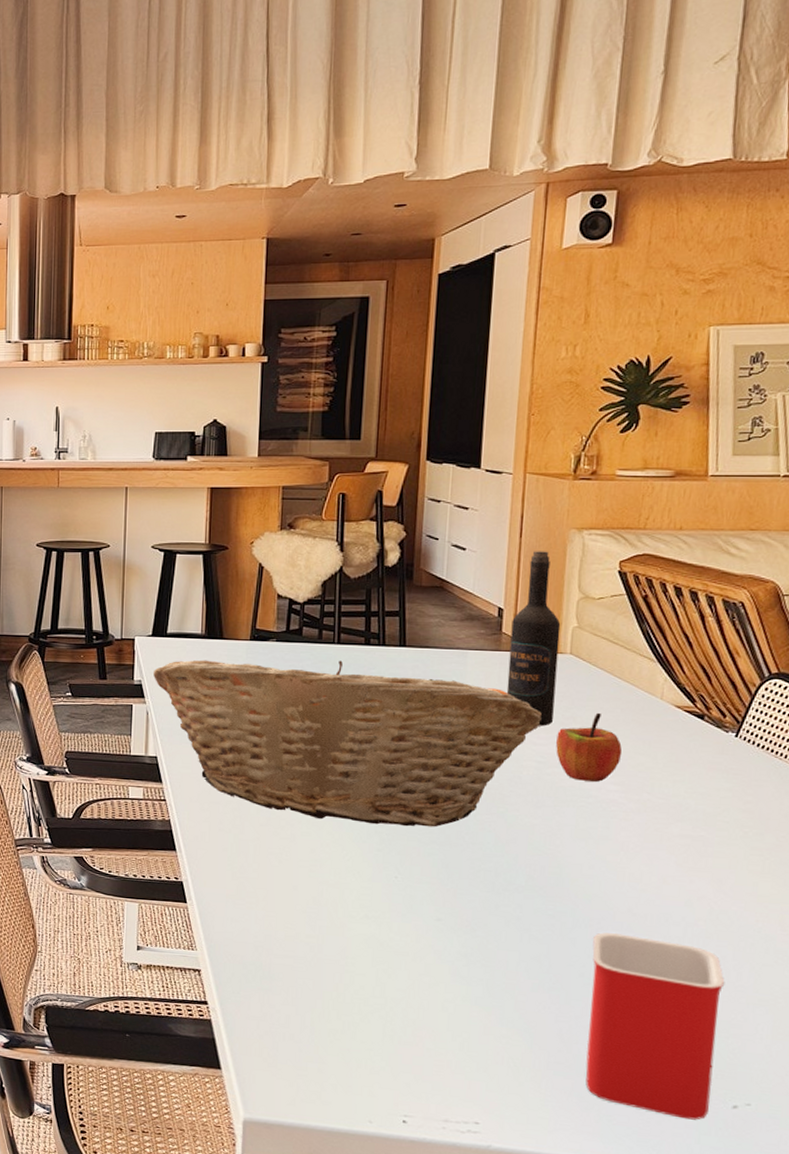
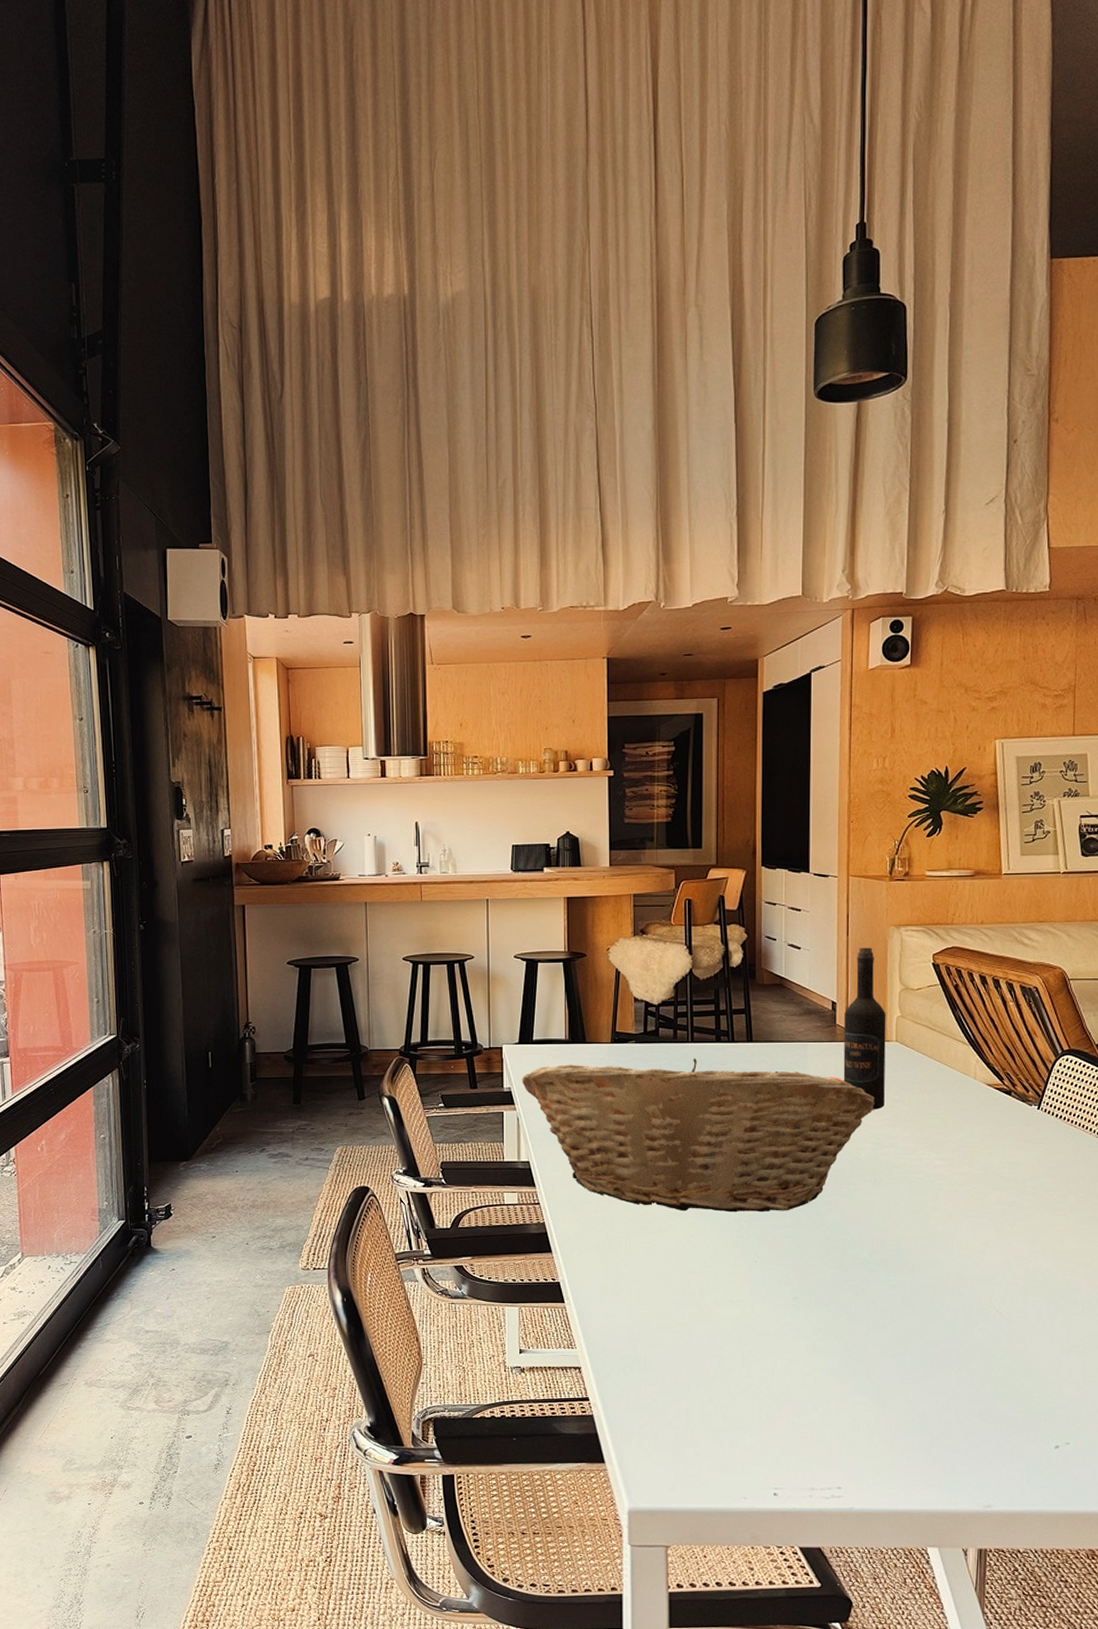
apple: present [556,712,622,782] -> none [888,1094,944,1158]
mug: present [585,932,725,1120] -> none [930,1297,1042,1463]

